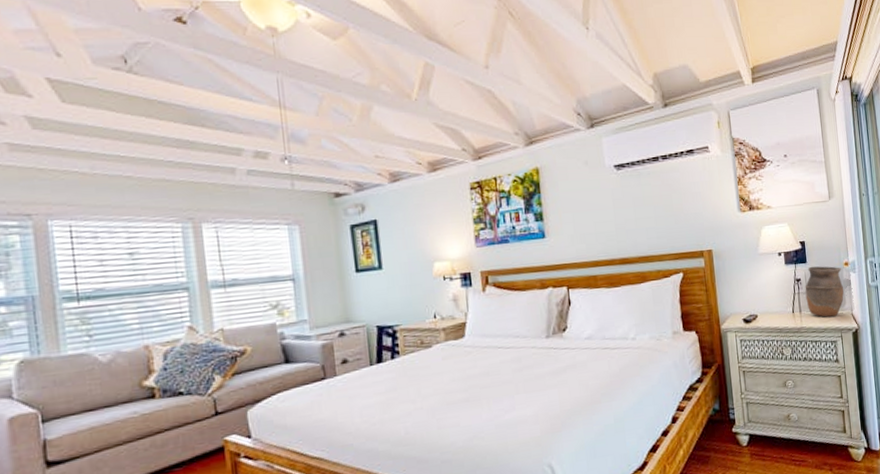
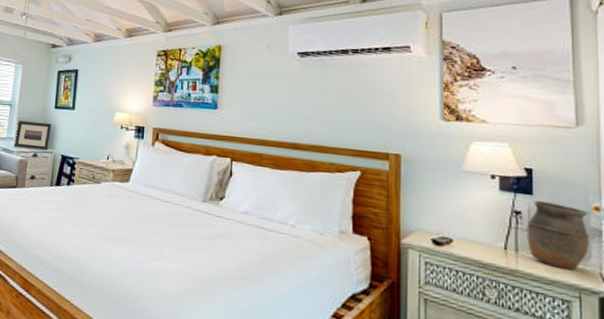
picture frame: none [309,292,358,331] -> present [15,120,52,151]

